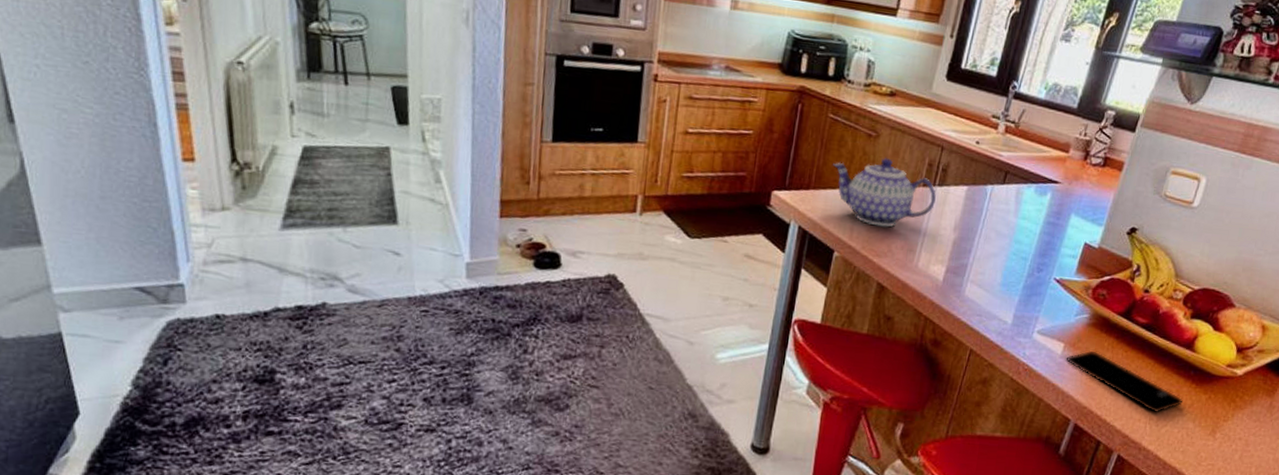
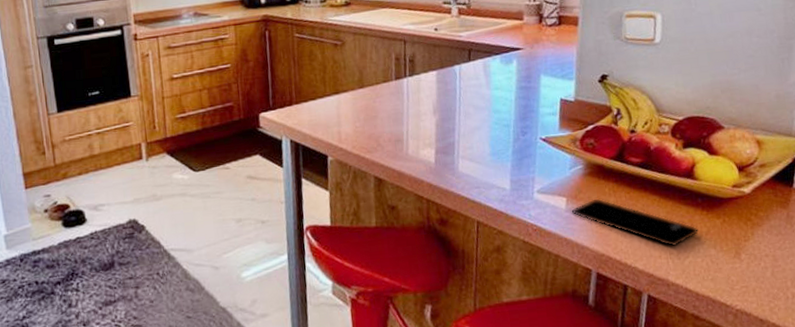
teapot: present [833,158,936,227] -> none [309,61,410,125]

